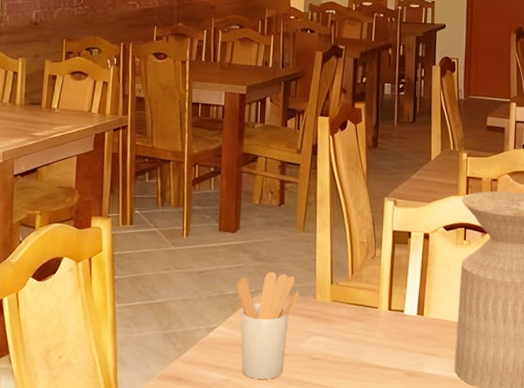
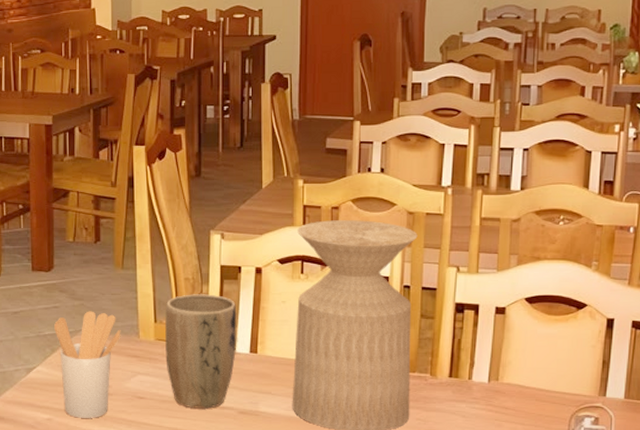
plant pot: none [340,257,406,370] -> present [165,294,237,409]

